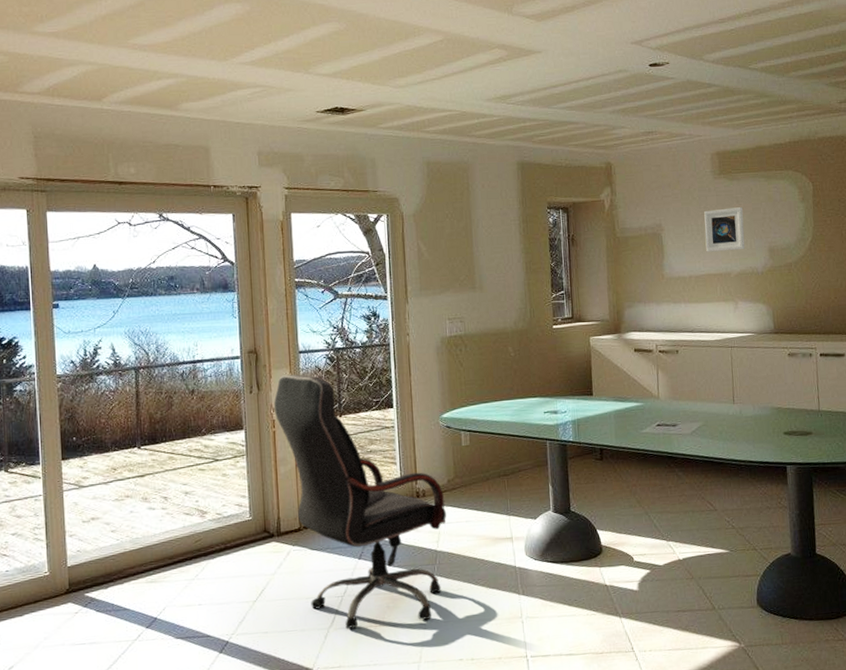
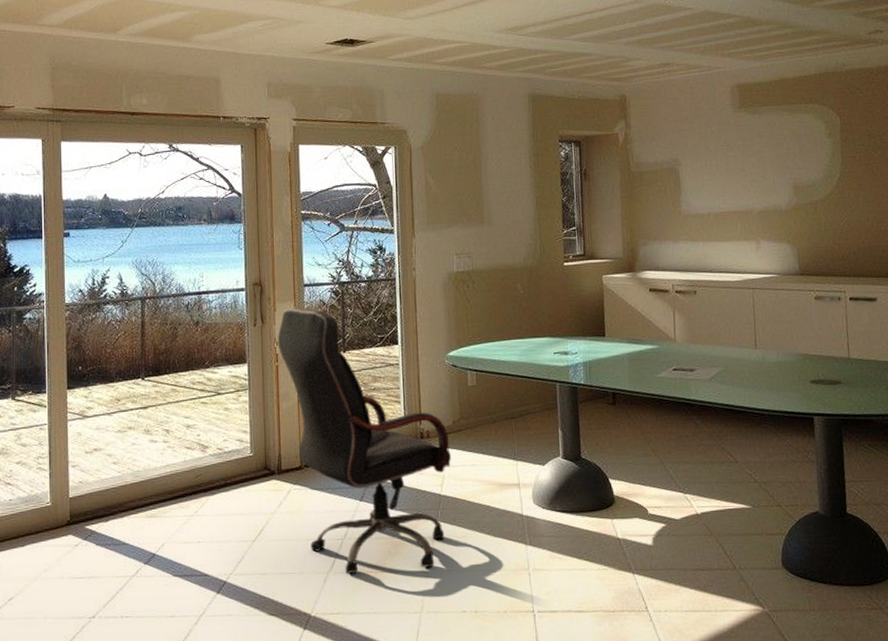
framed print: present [704,207,745,252] -> none [724,142,768,189]

